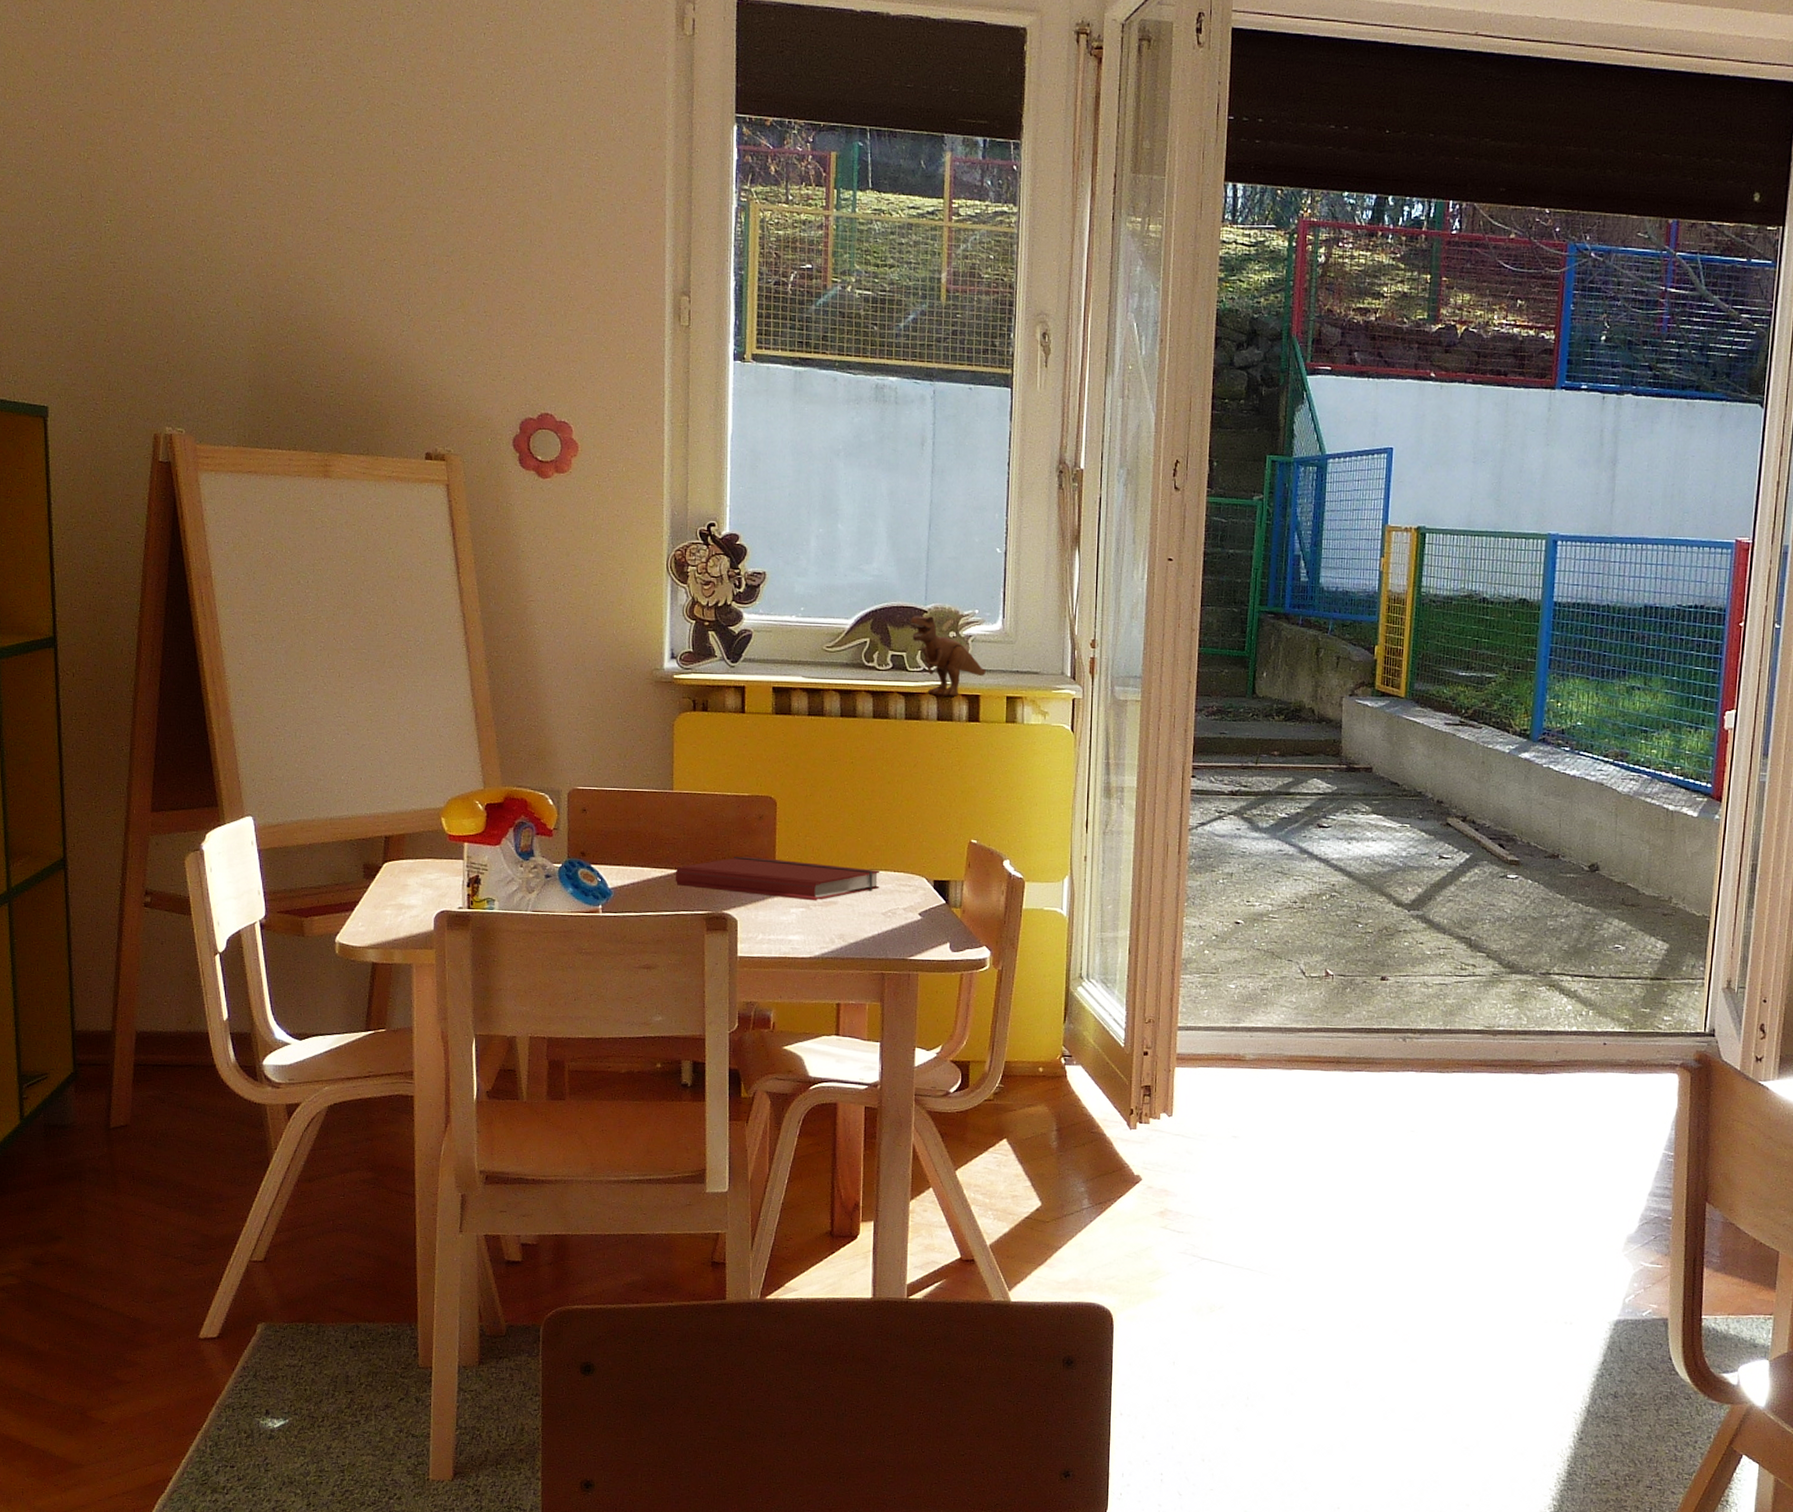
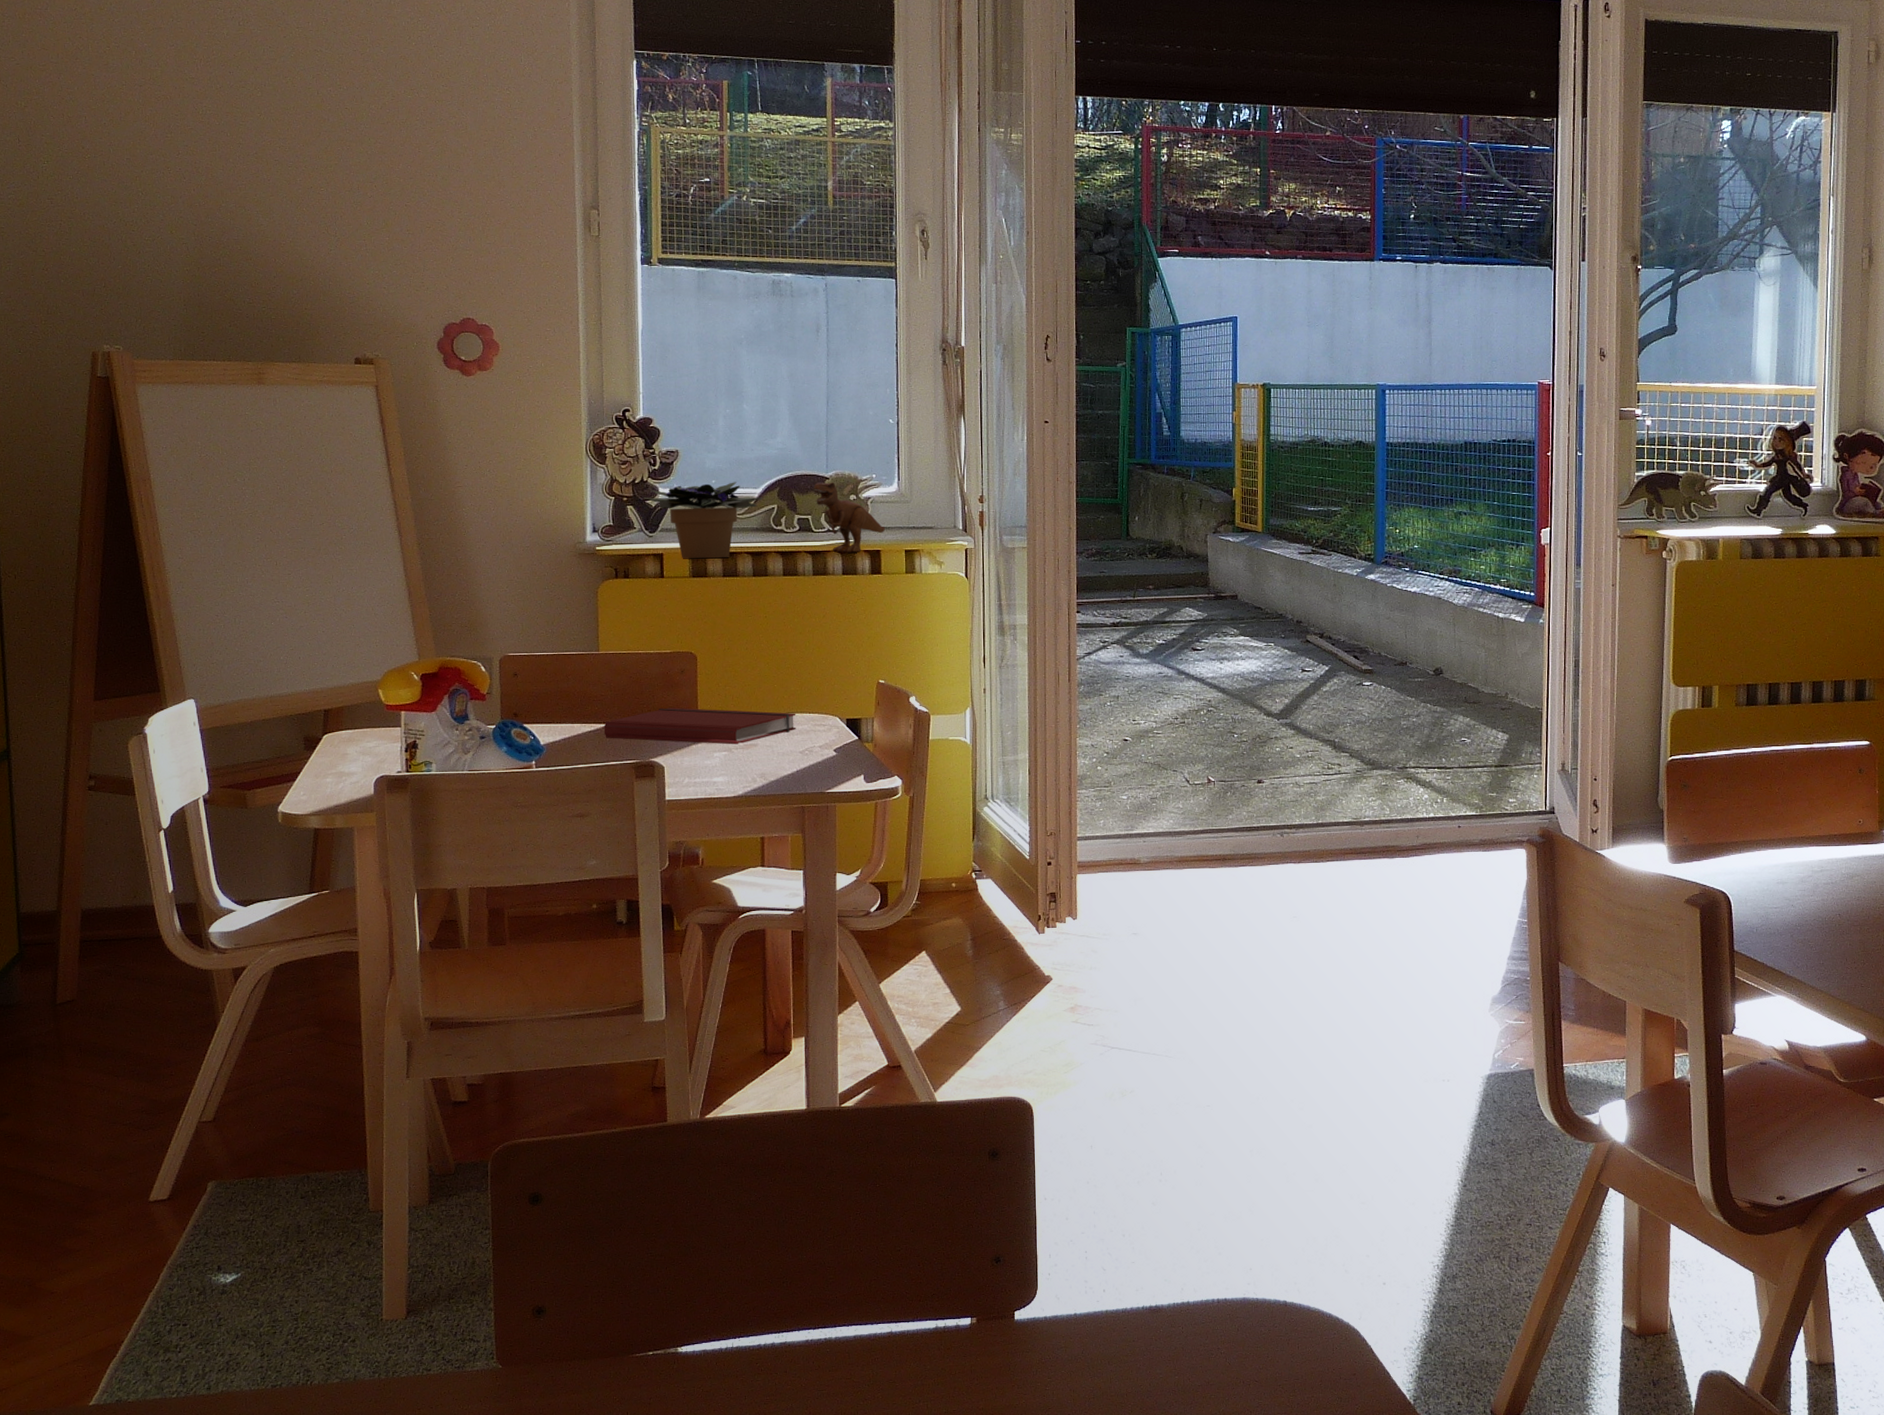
potted flower: none [727,610,855,695] -> present [644,482,763,559]

